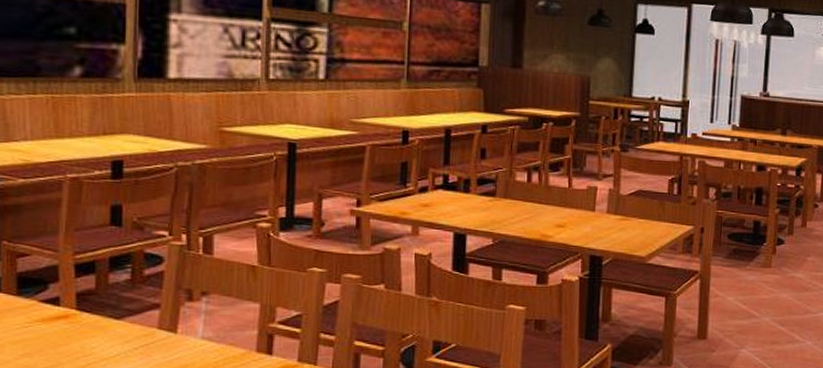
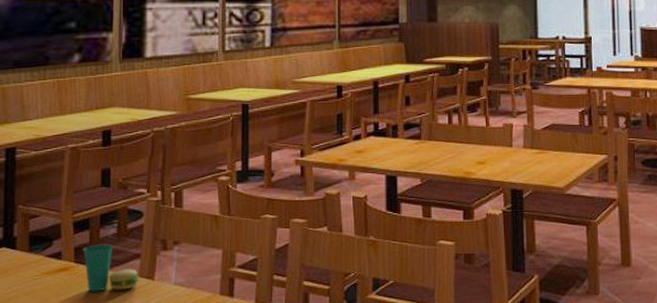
cup: none [88,291,158,344] -> present [83,244,139,292]

